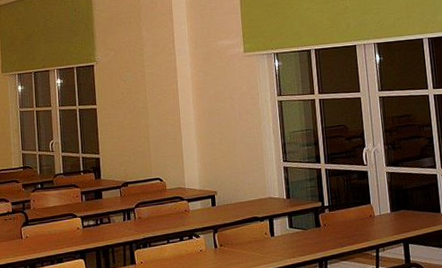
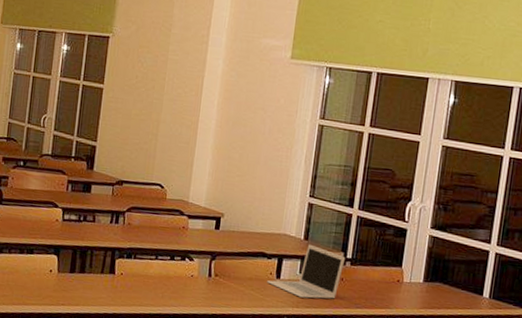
laptop: none [264,201,324,249] -> present [267,244,346,299]

